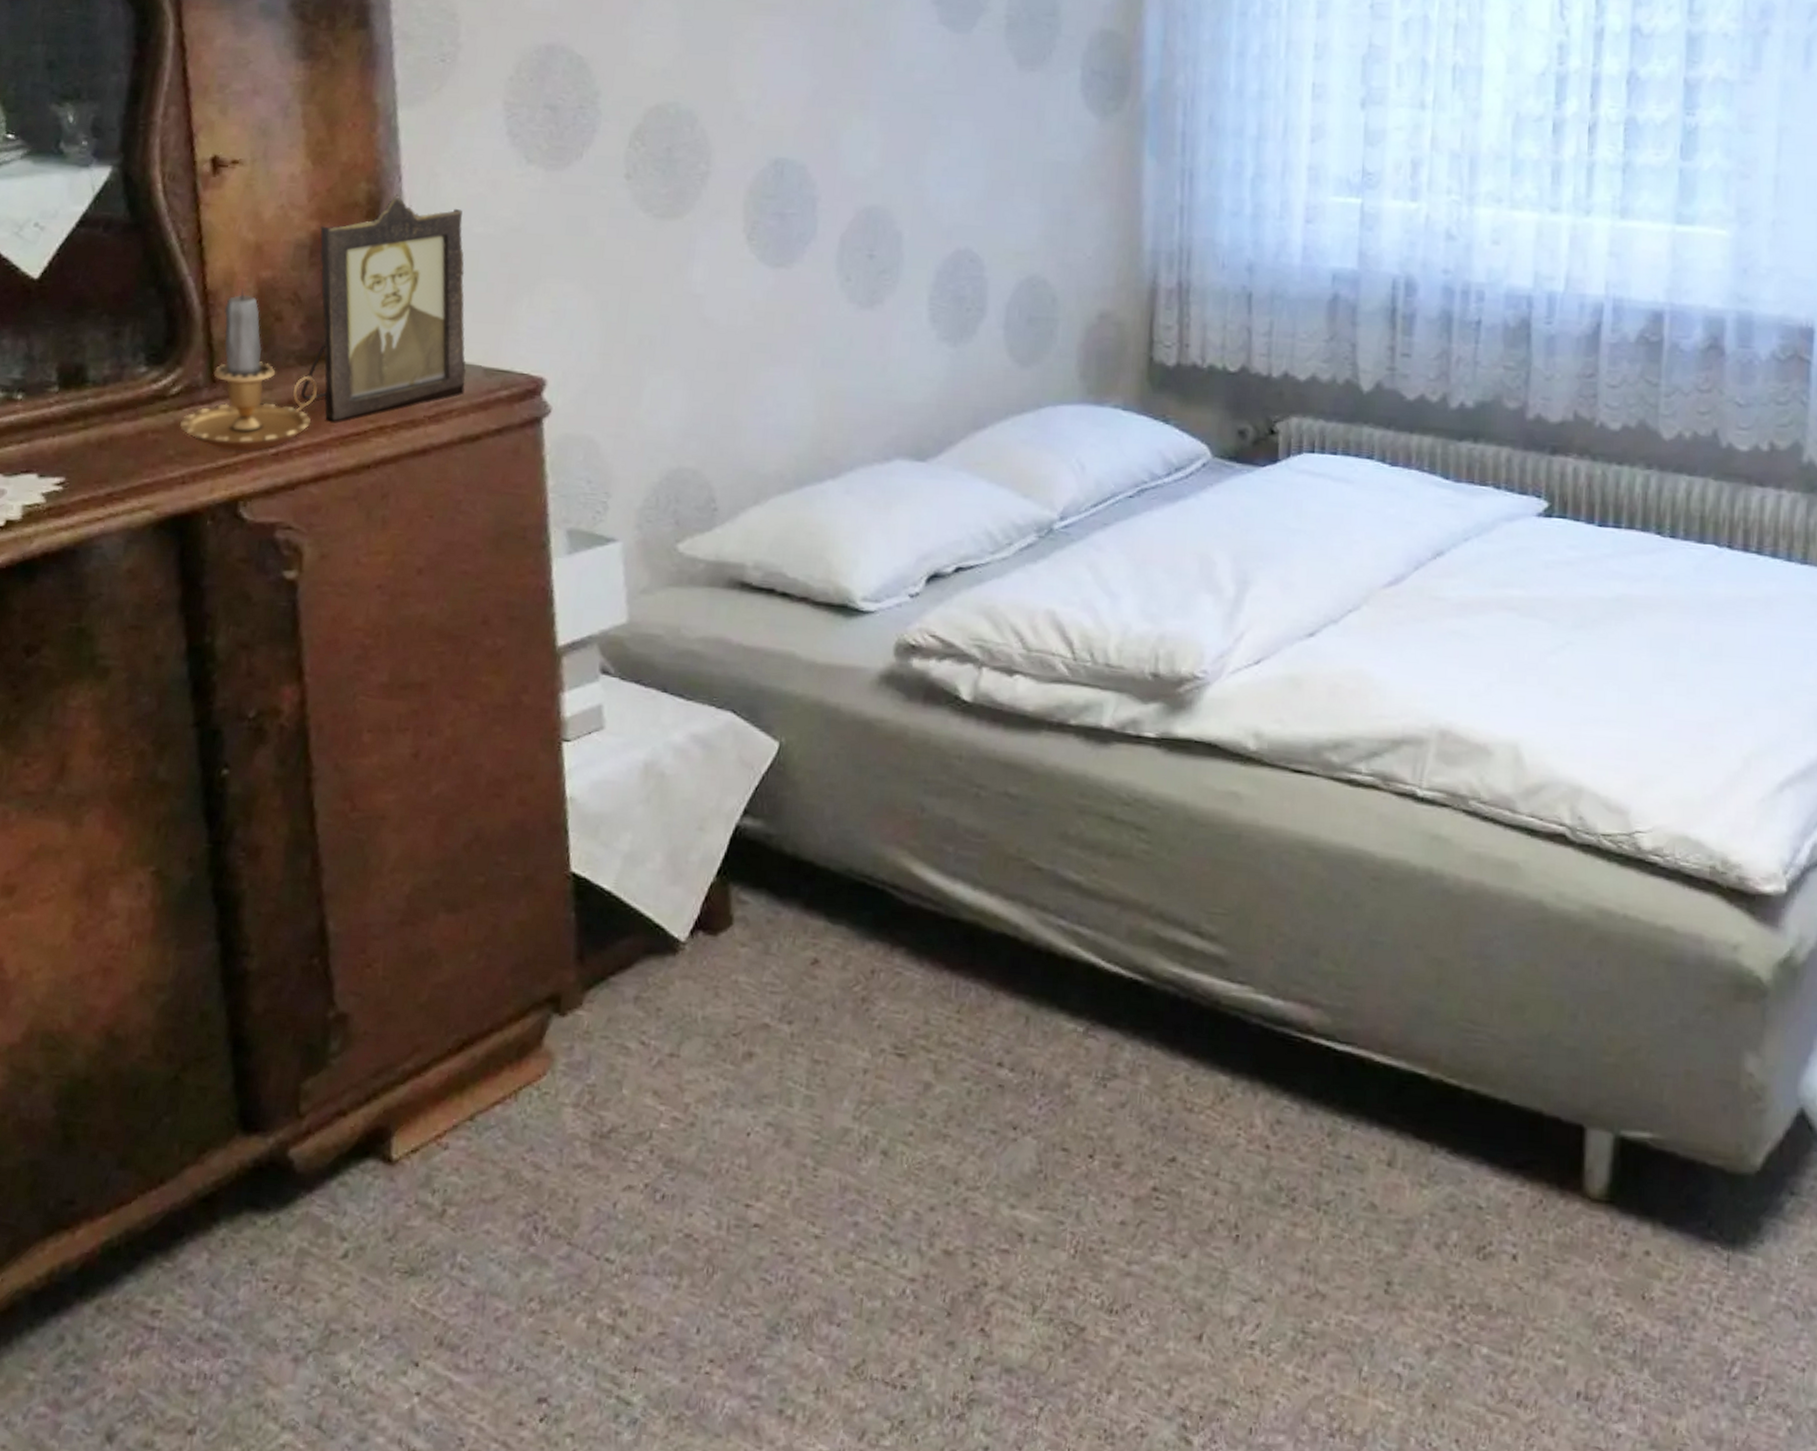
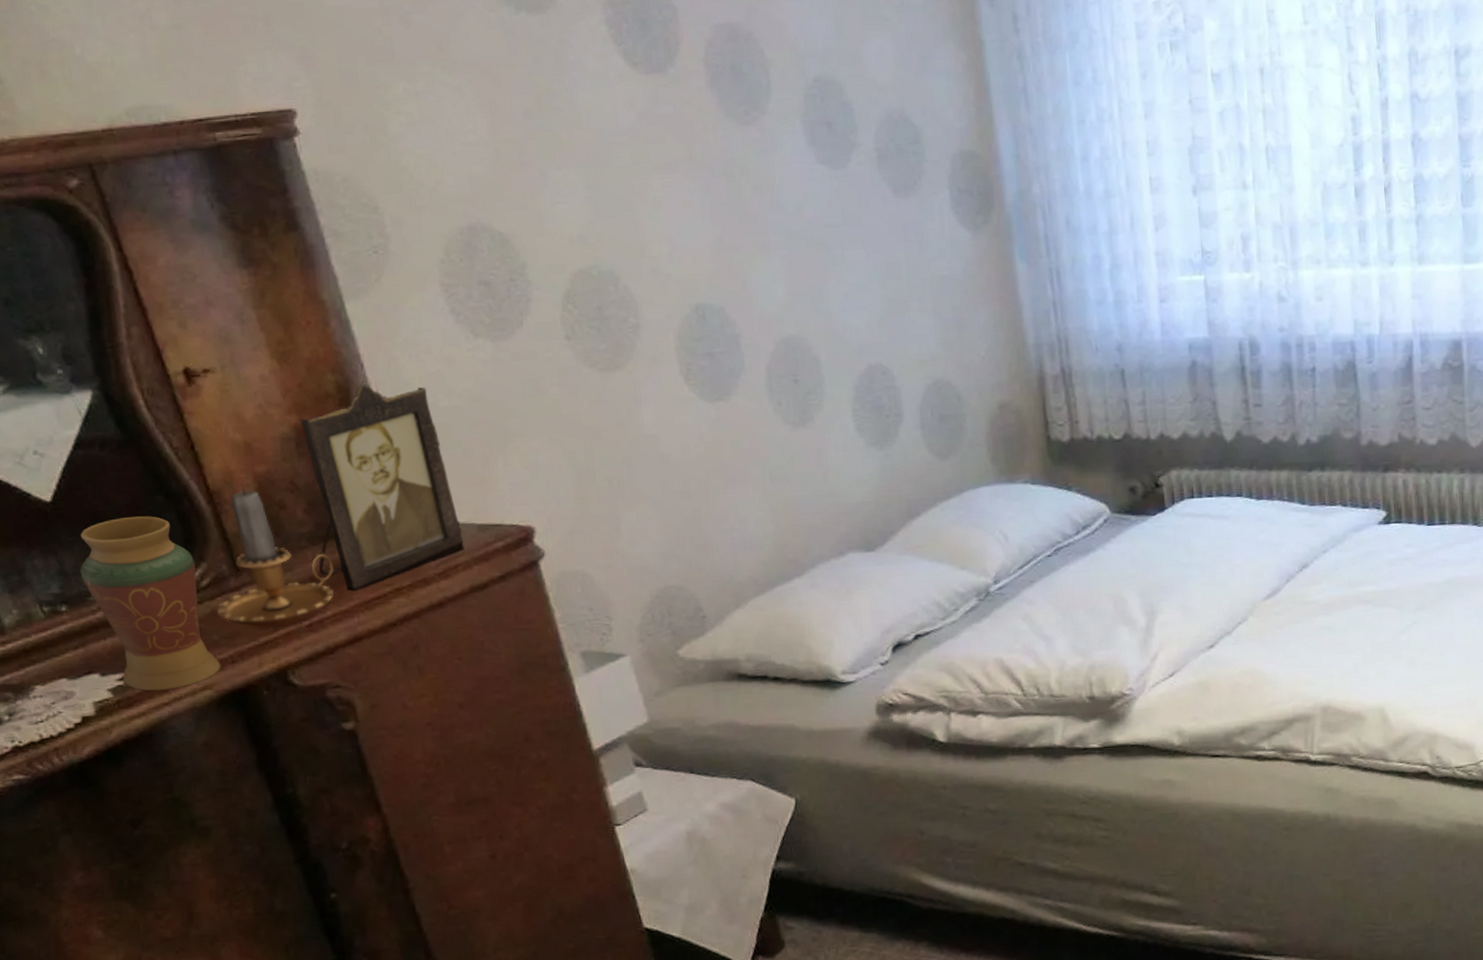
decorative vase: none [47,306,171,504] -> present [79,516,221,692]

